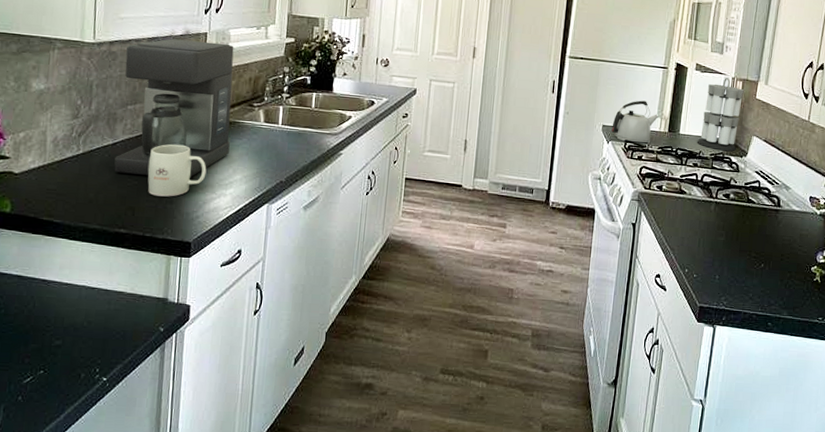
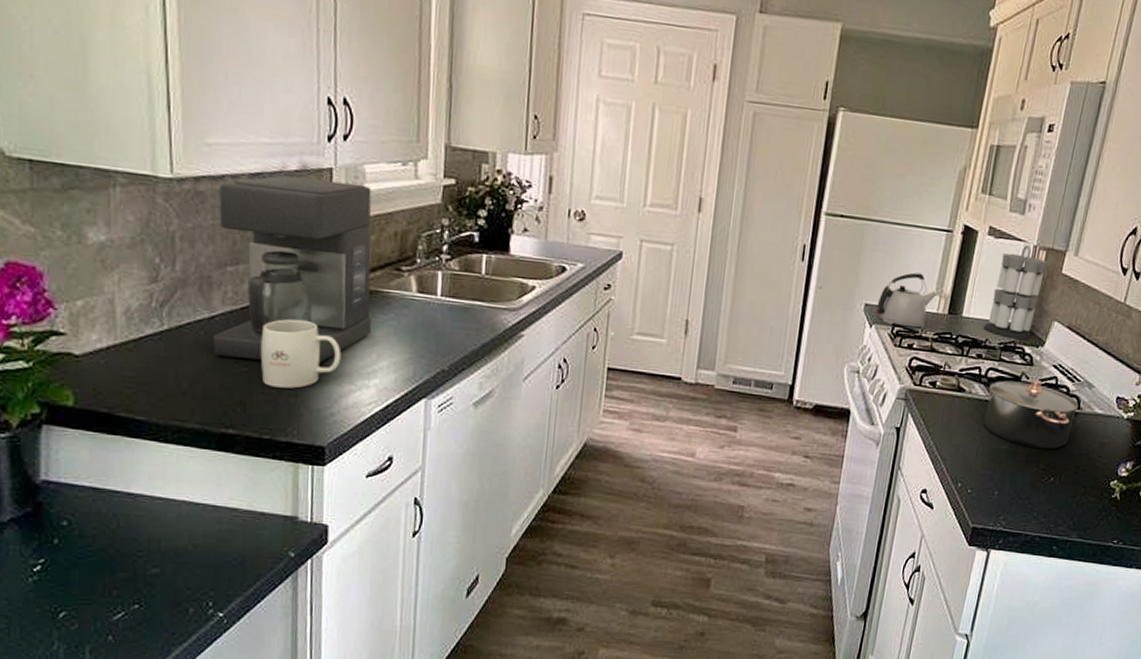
cooking pot: none [702,182,779,241] -> present [983,378,1079,450]

